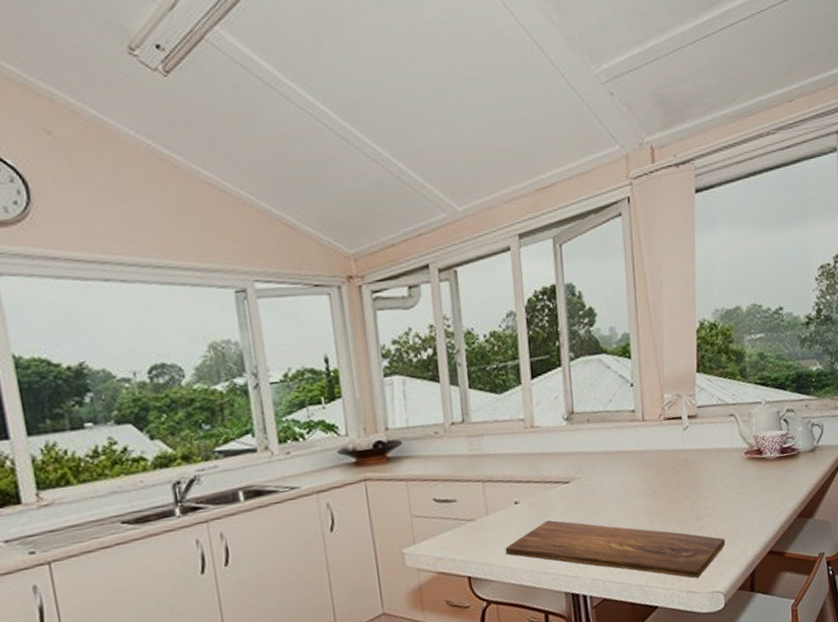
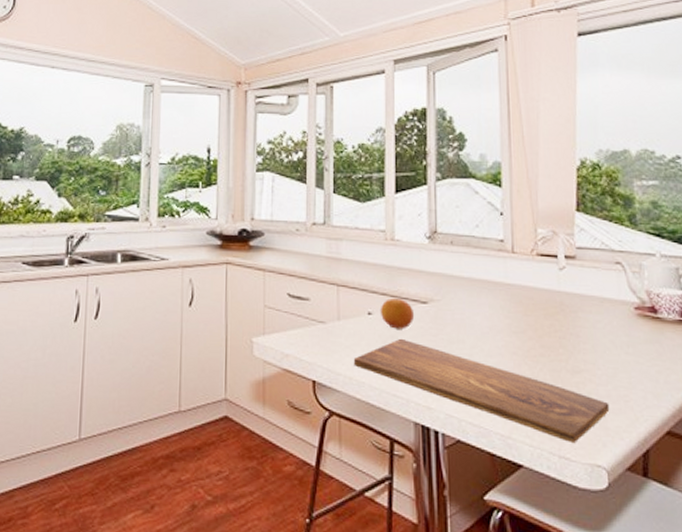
fruit: none [525,482,559,513] -> present [380,297,415,329]

